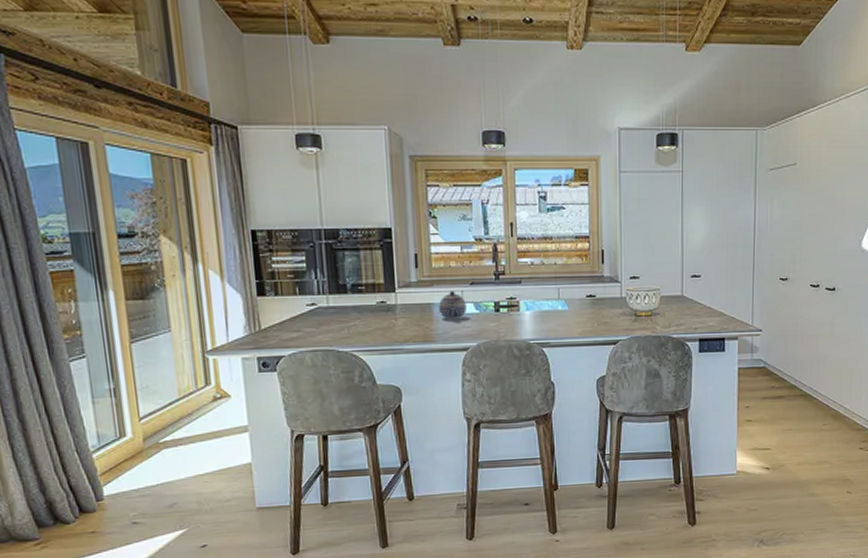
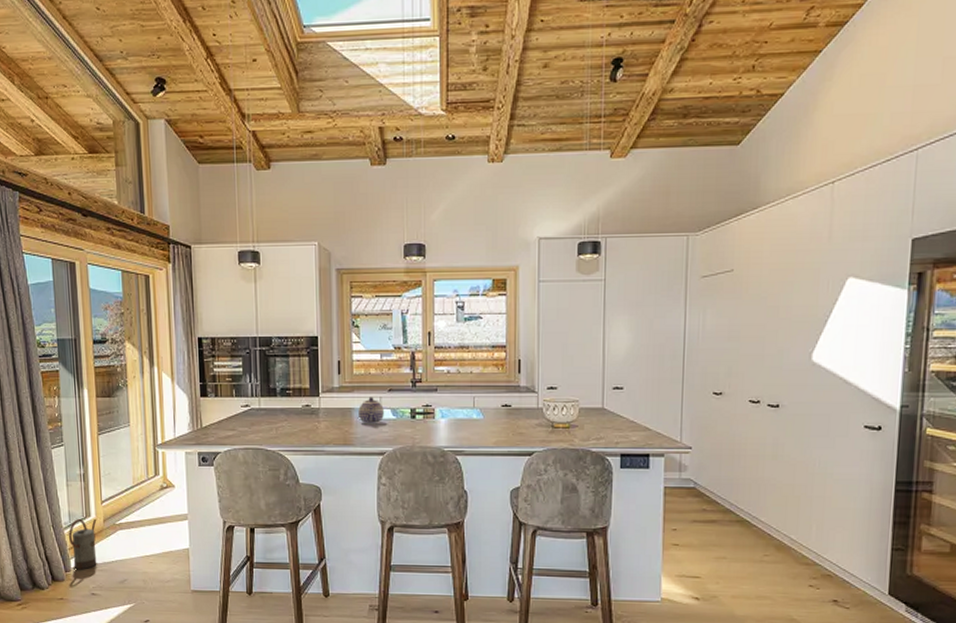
watering can: none [98,438,138,498] -> present [69,518,97,570]

